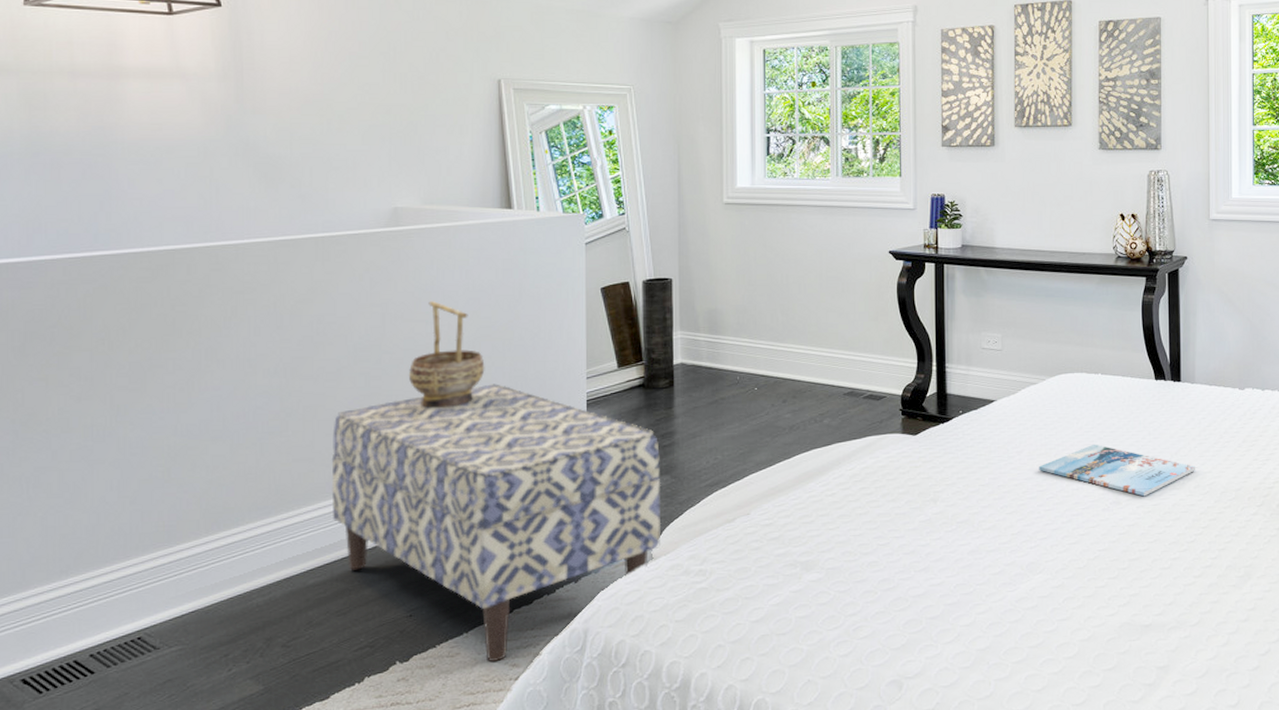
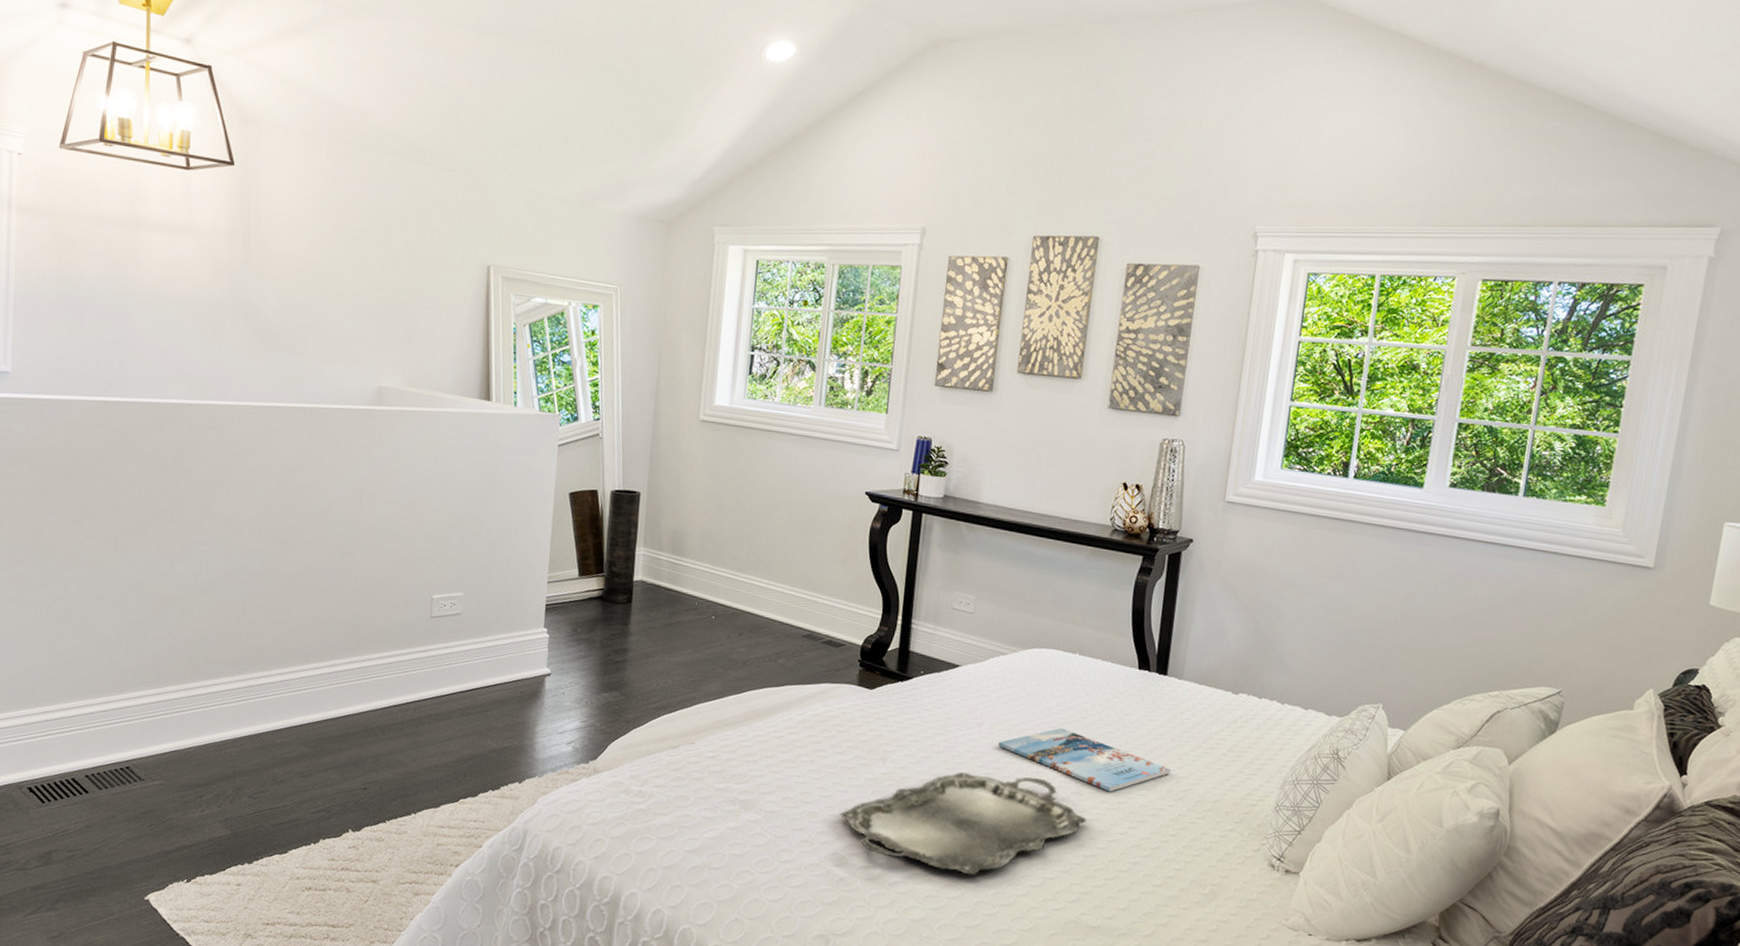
bench: present [331,384,662,661] -> none [302,575,612,846]
decorative bowl: present [408,300,485,408] -> none [380,484,452,593]
serving tray: none [898,494,1128,597] -> present [840,772,1087,876]

